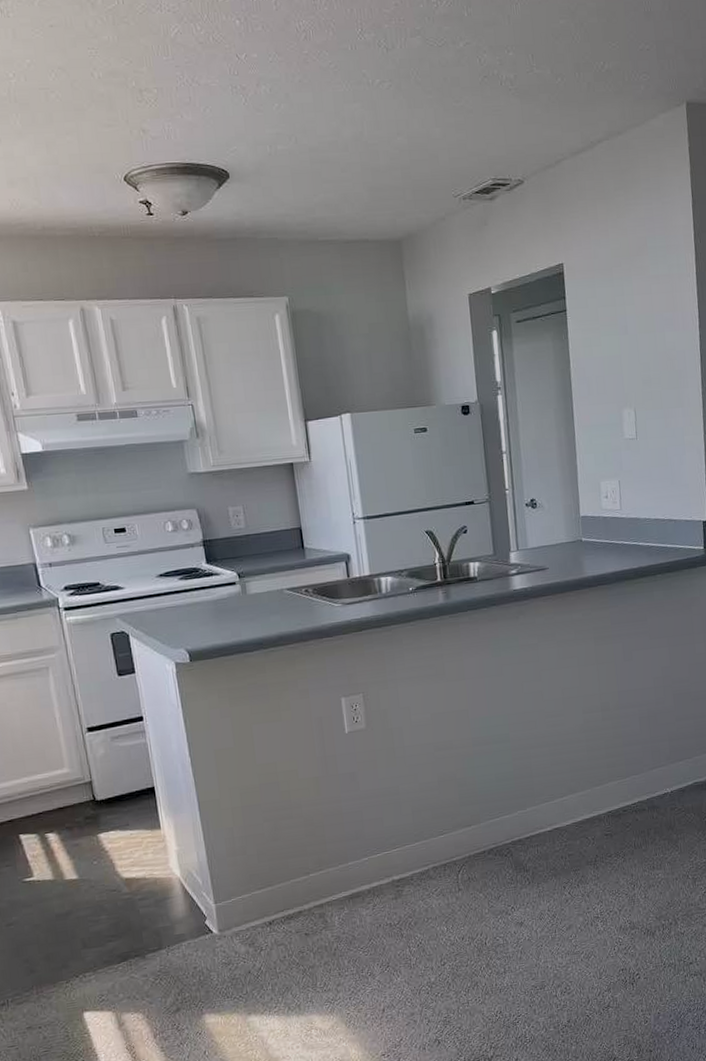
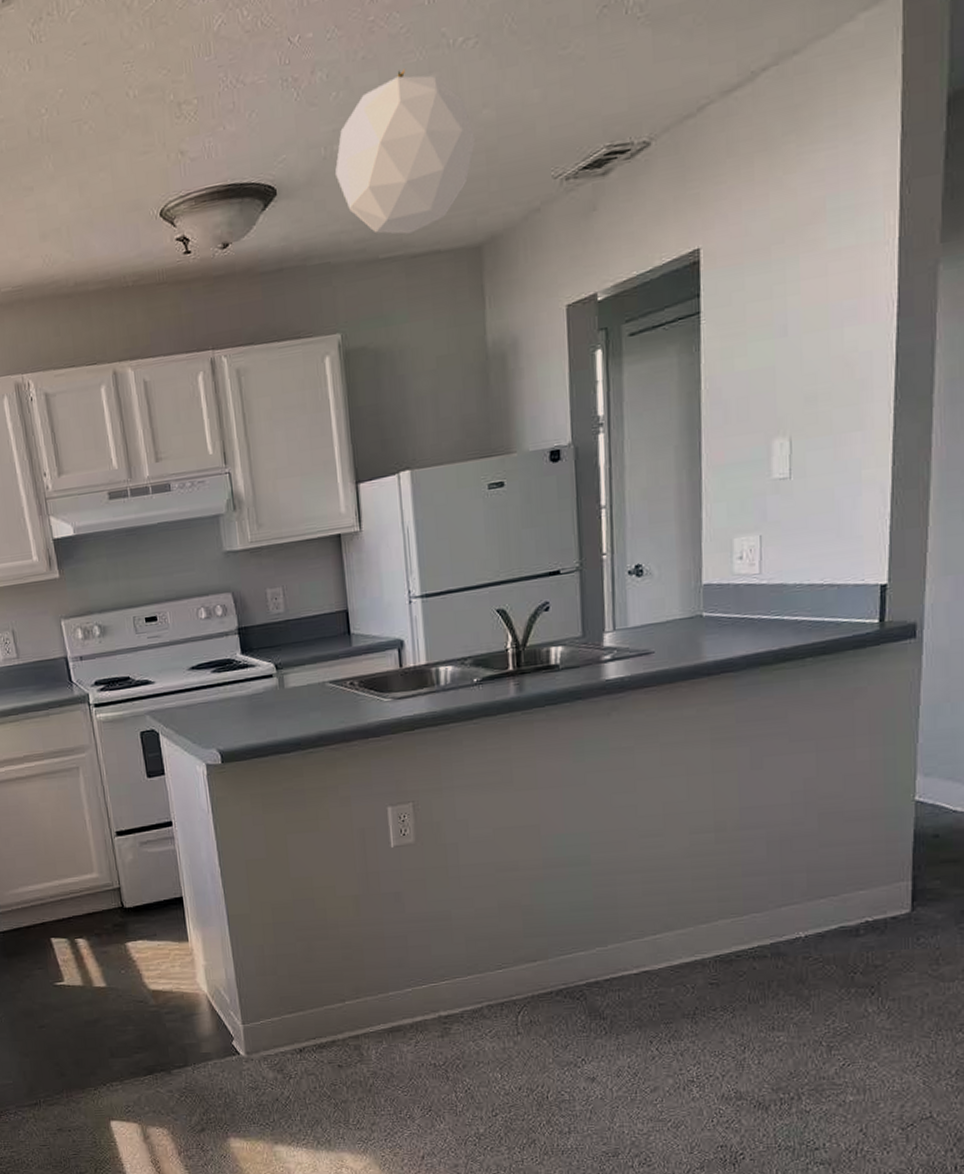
pendant light: none [279,95,392,224] -> present [335,69,475,235]

